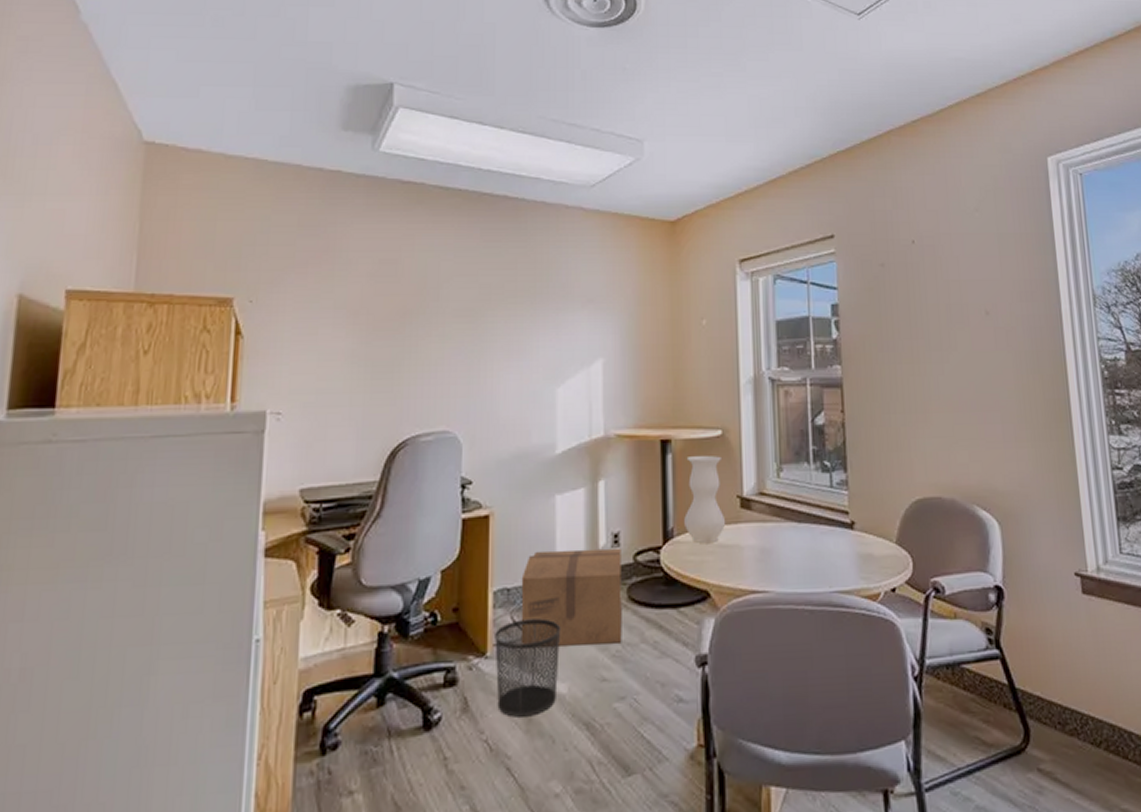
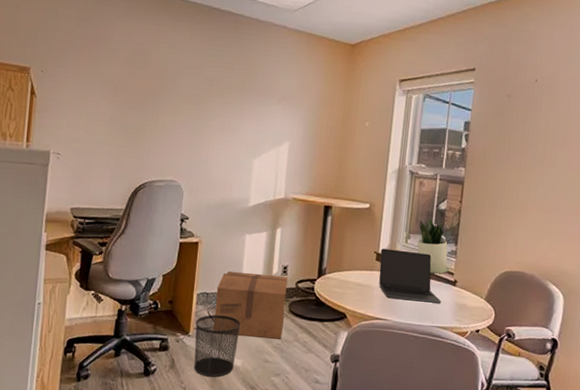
vase: present [684,455,726,544] -> none [334,219,368,282]
laptop: none [744,488,839,559] -> present [379,248,442,304]
planter: none [791,439,844,517] -> present [417,218,451,275]

